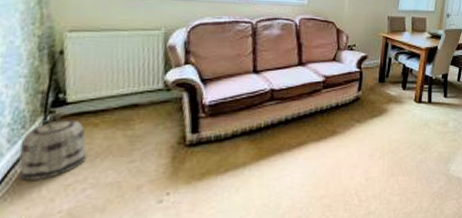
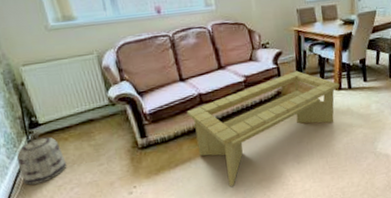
coffee table: none [252,78,420,202] -> present [186,71,339,187]

